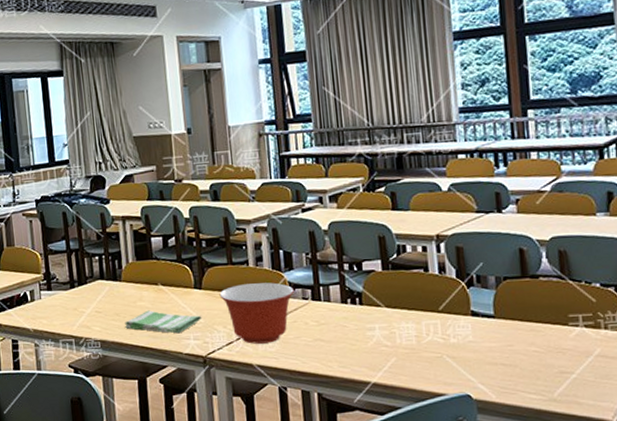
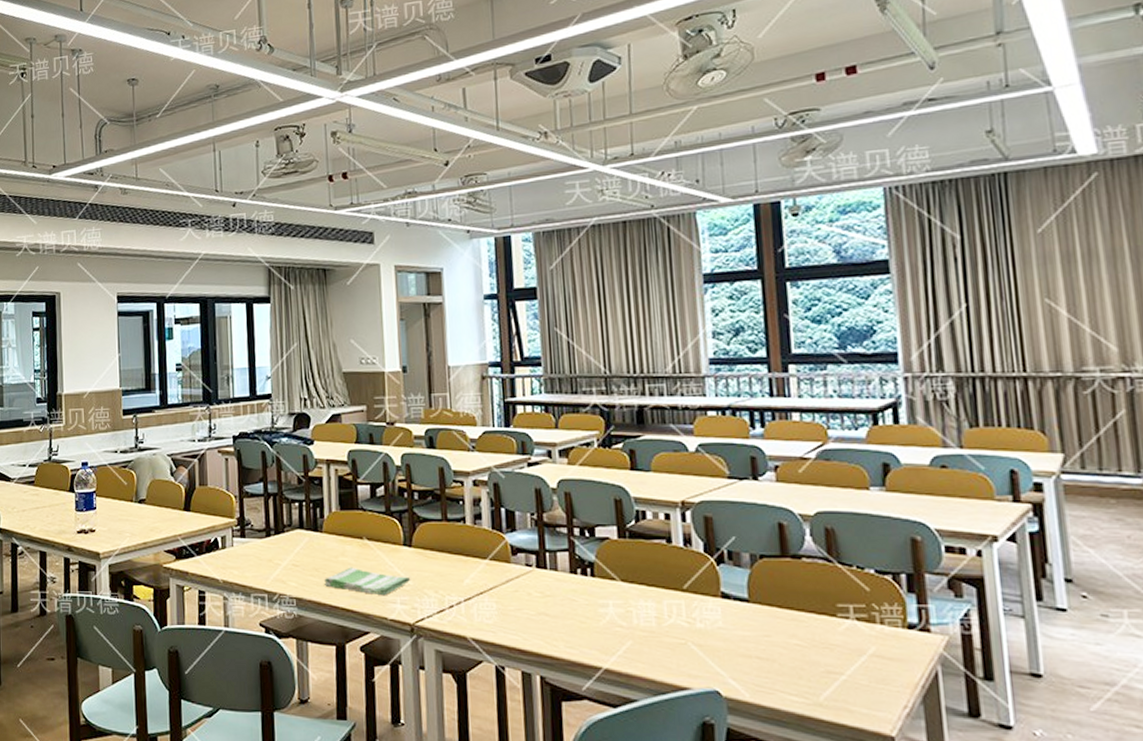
mixing bowl: present [219,282,294,344] -> none [431,544,516,614]

